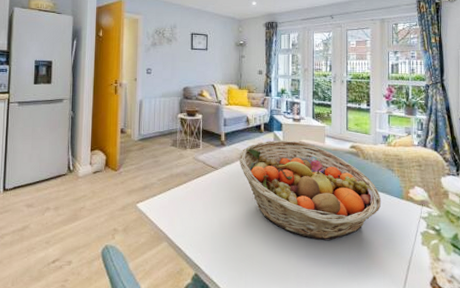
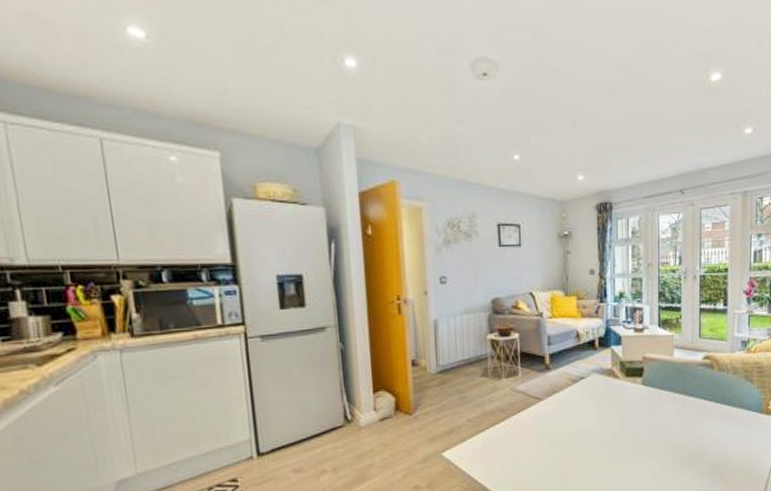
fruit basket: present [239,140,382,240] -> none [568,355,738,470]

